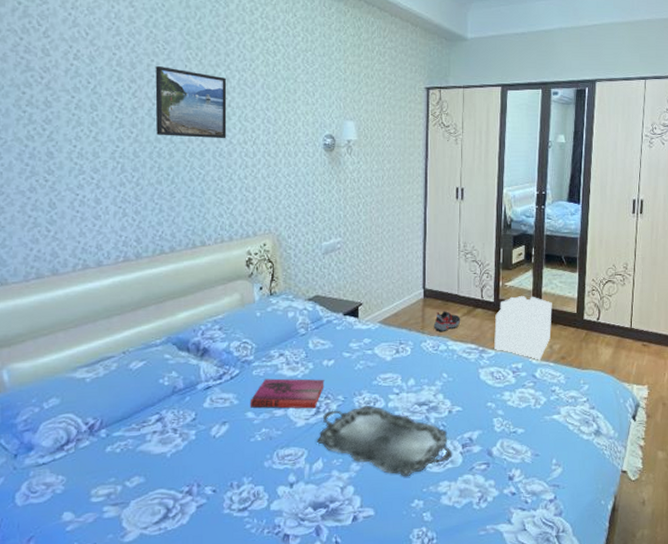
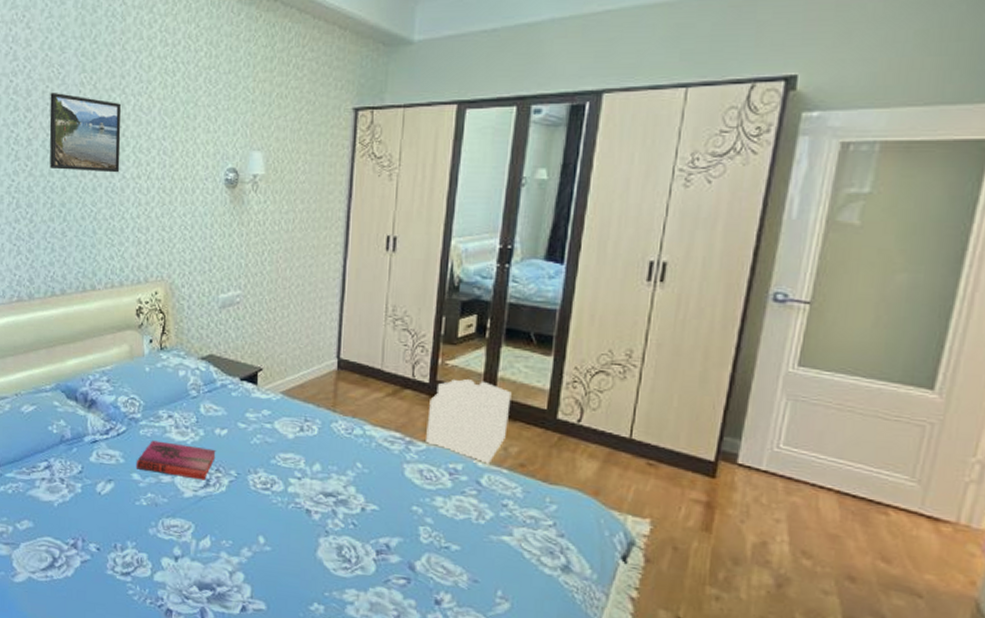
serving tray: present [317,405,453,477] -> none [205,485,364,575]
shoe: present [433,311,461,332] -> none [347,388,384,413]

